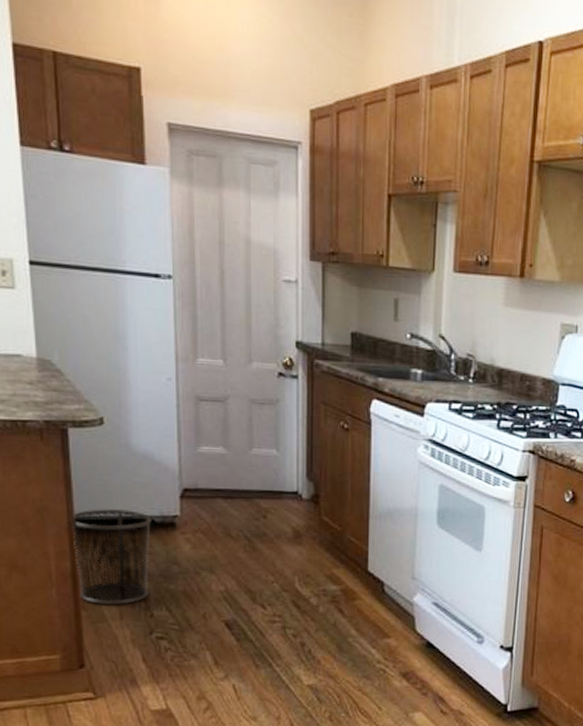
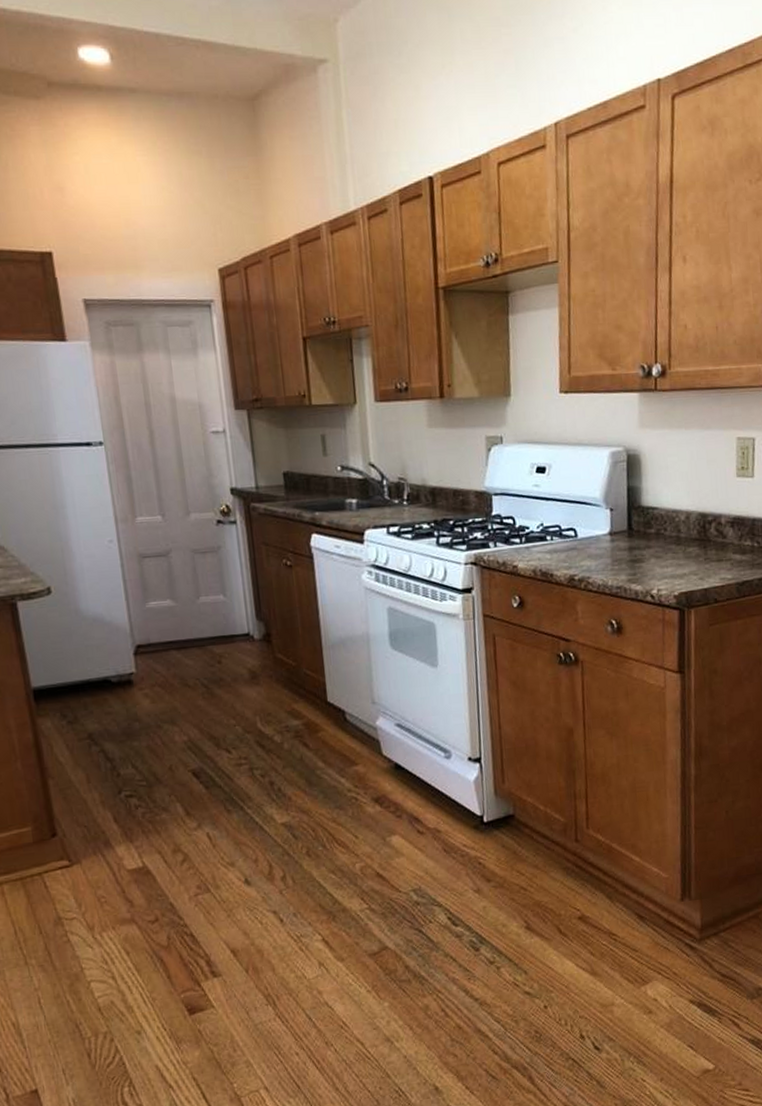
trash can: present [71,508,152,605] -> none [29,673,114,771]

